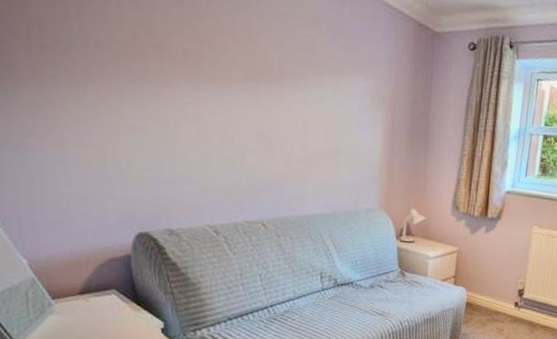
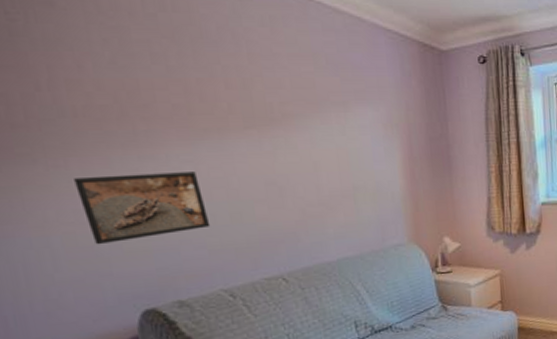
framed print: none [90,104,205,169] -> present [74,172,211,245]

